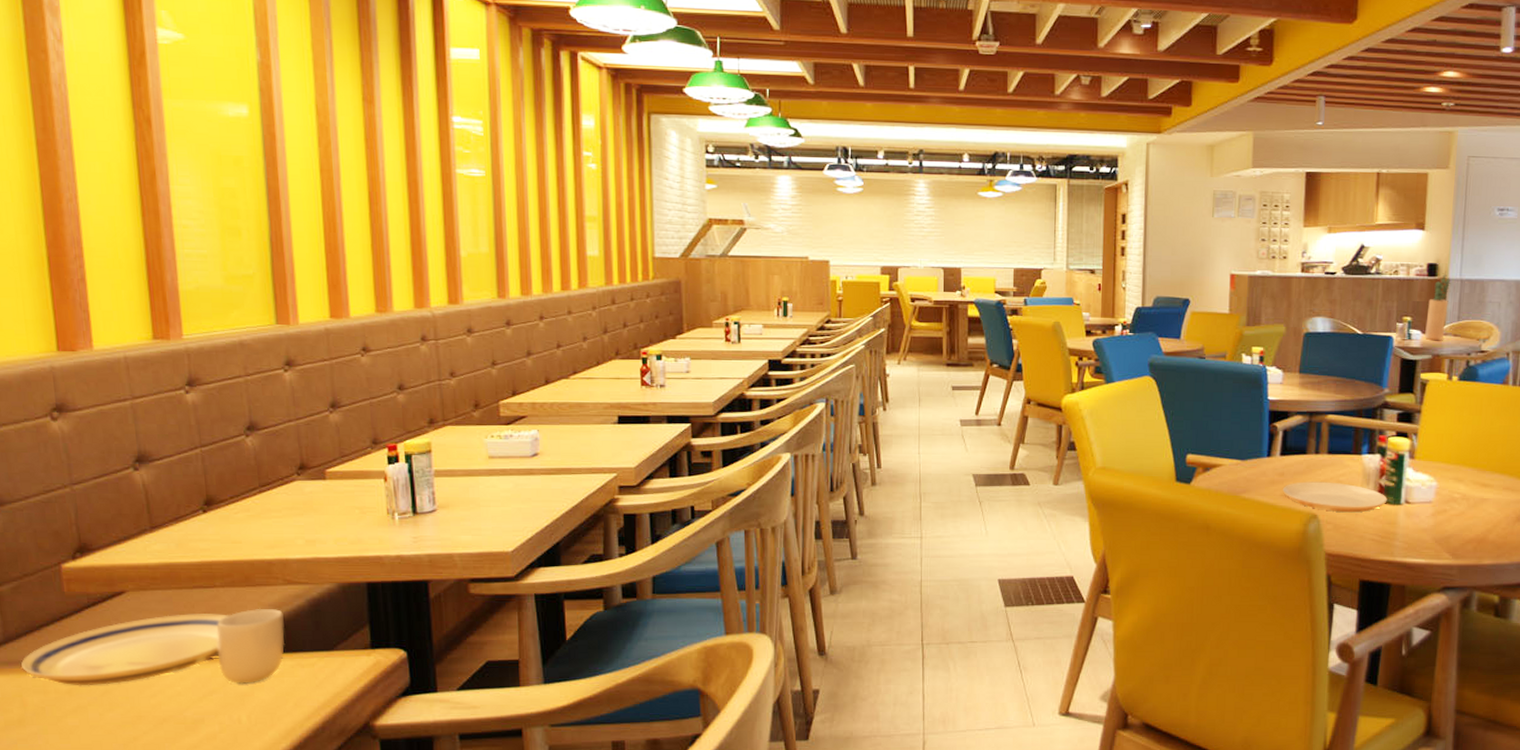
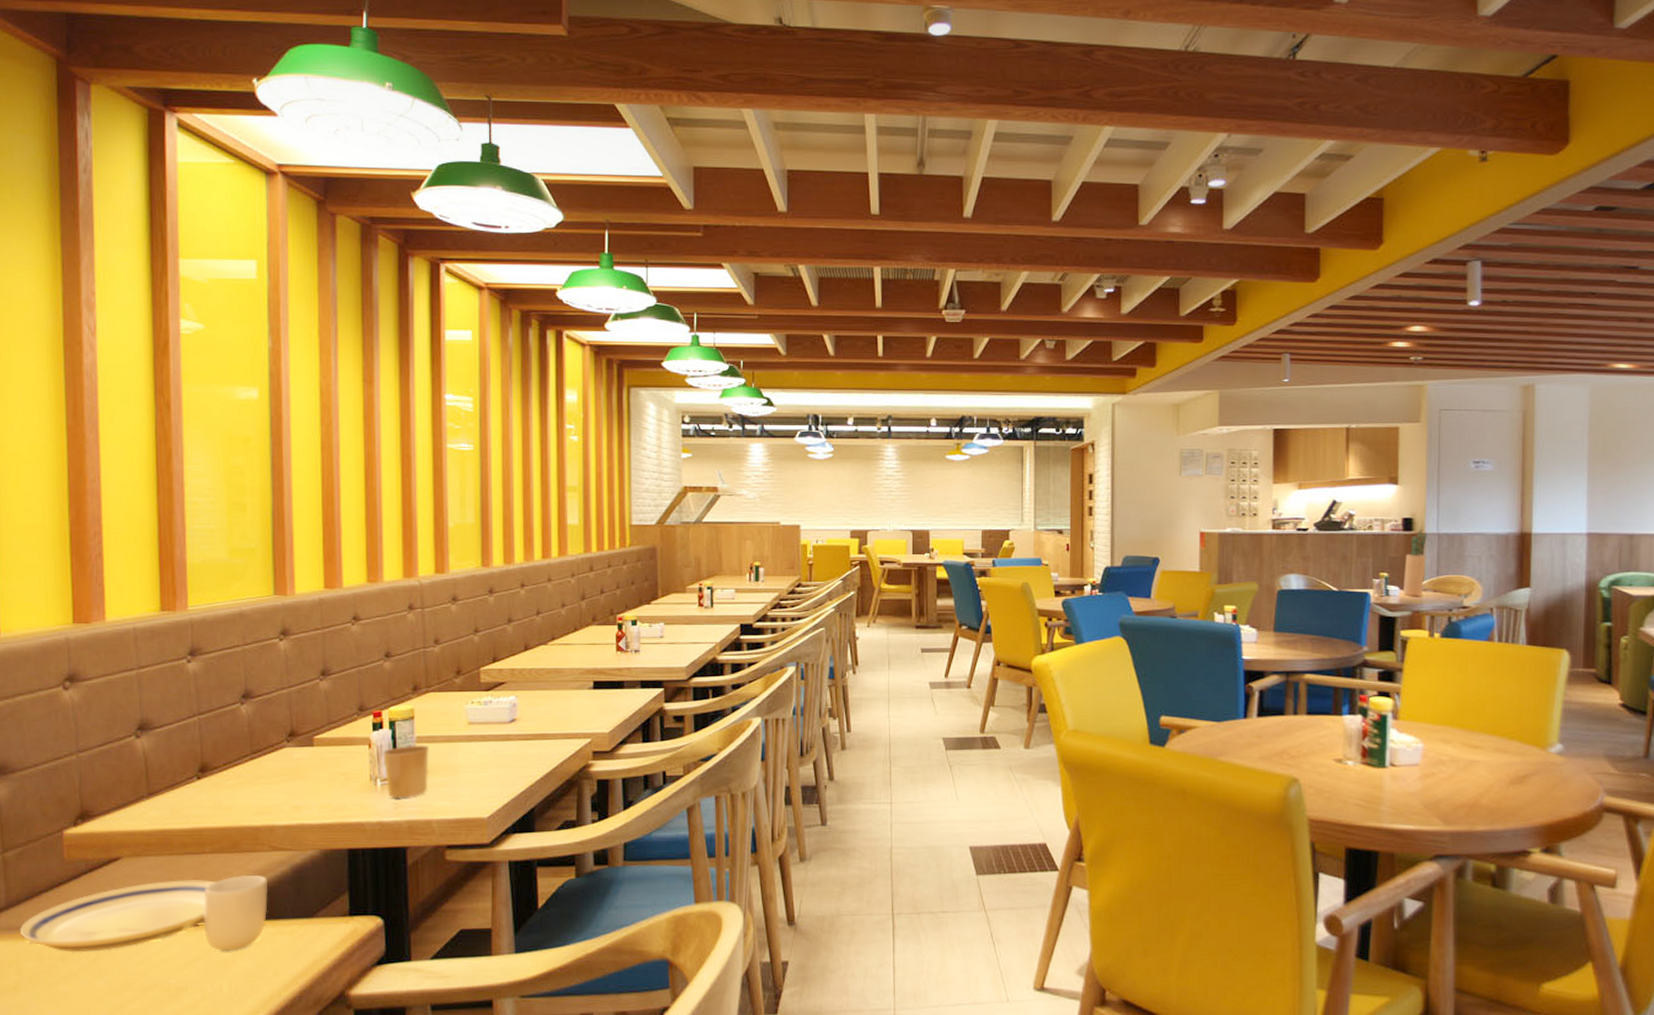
cup: none [400,479,449,533] -> present [383,745,429,799]
plate: present [1282,481,1387,512] -> none [1260,744,1371,775]

